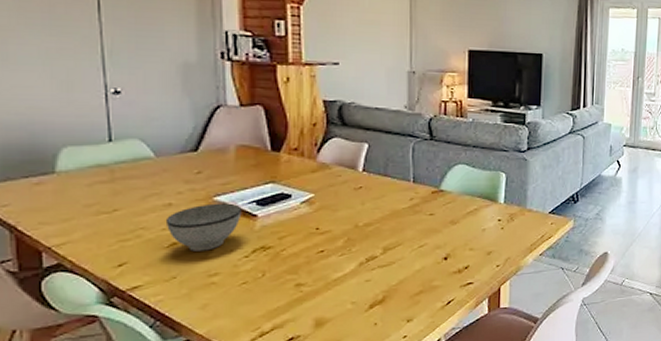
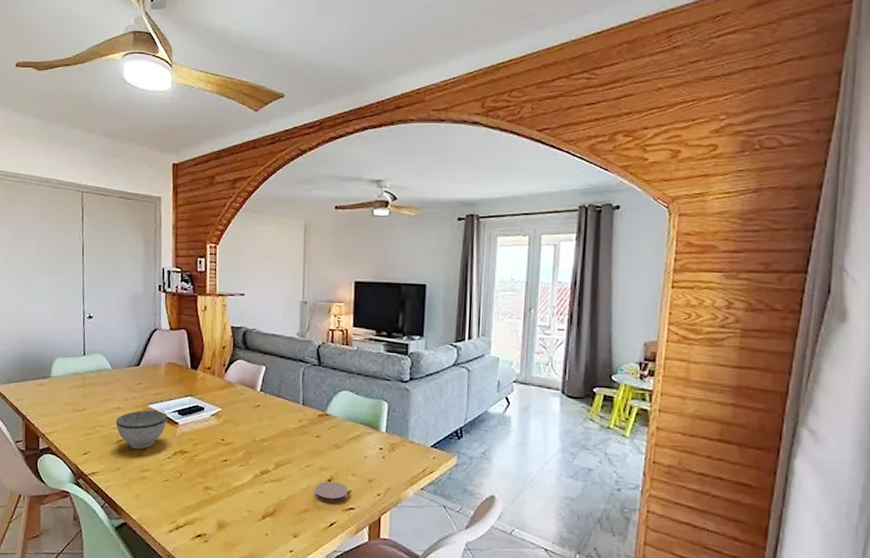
coaster: none [429,258,467,282] -> present [314,481,349,504]

